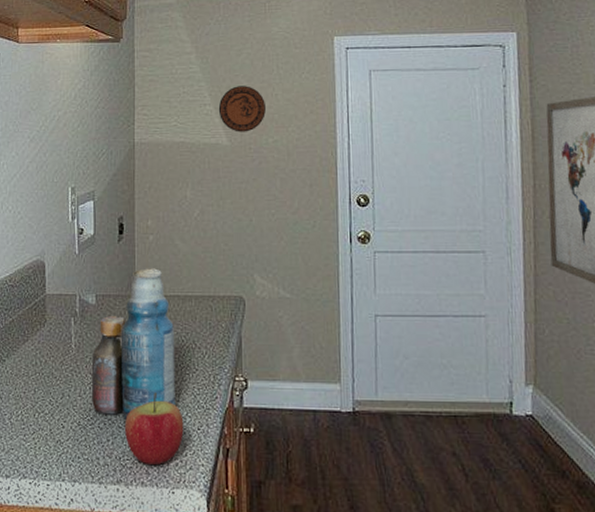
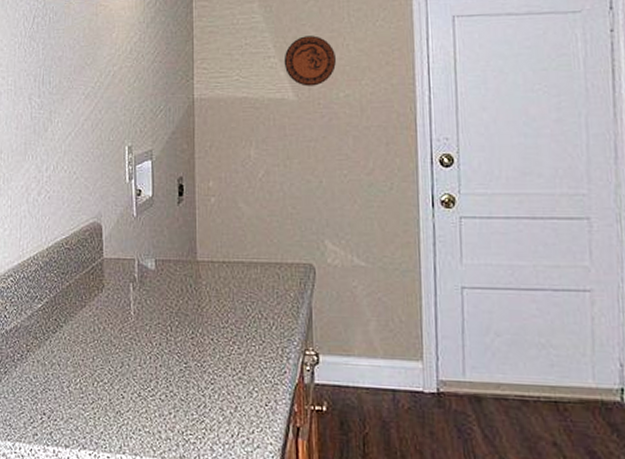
bottle: present [91,268,175,421] -> none [151,232,241,394]
apple: present [124,393,184,465] -> none [186,365,250,441]

